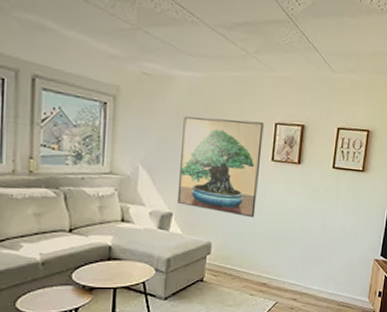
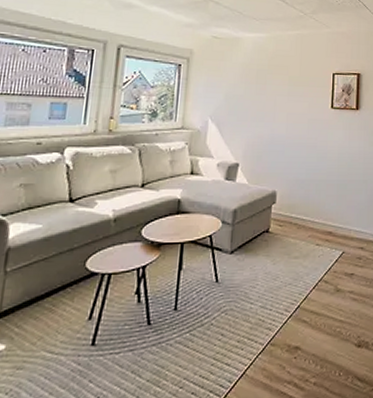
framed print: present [176,116,264,218] -> none [243,72,322,164]

